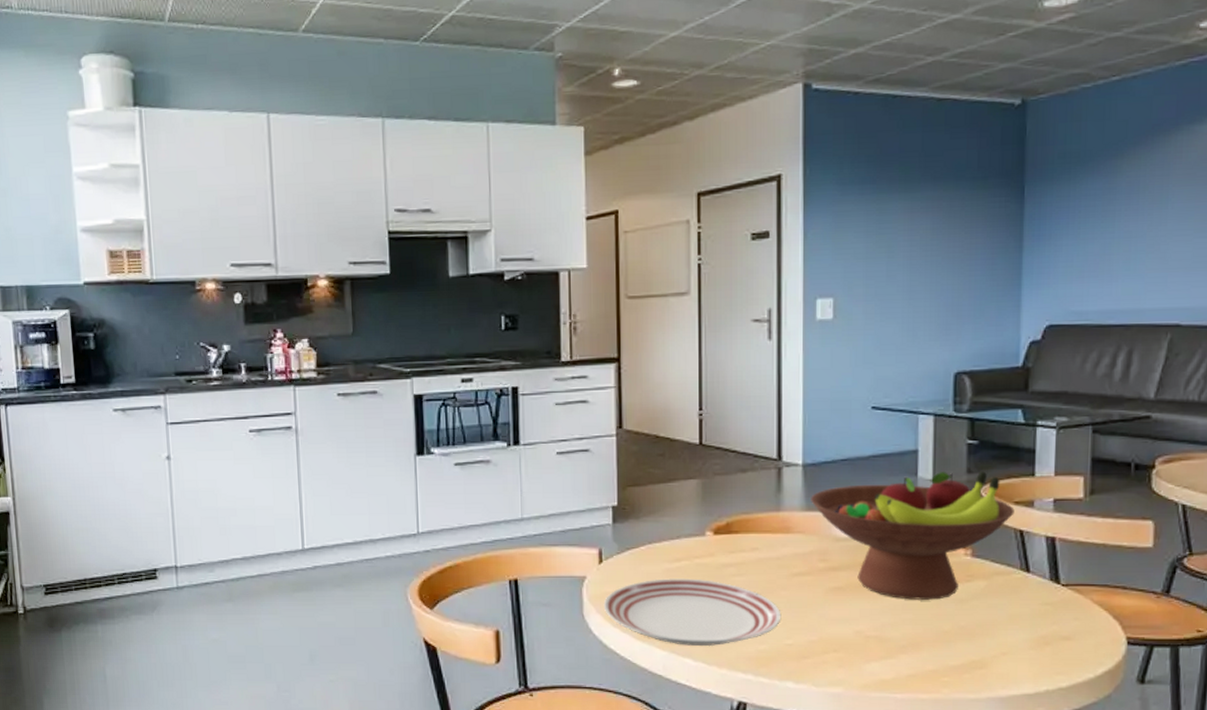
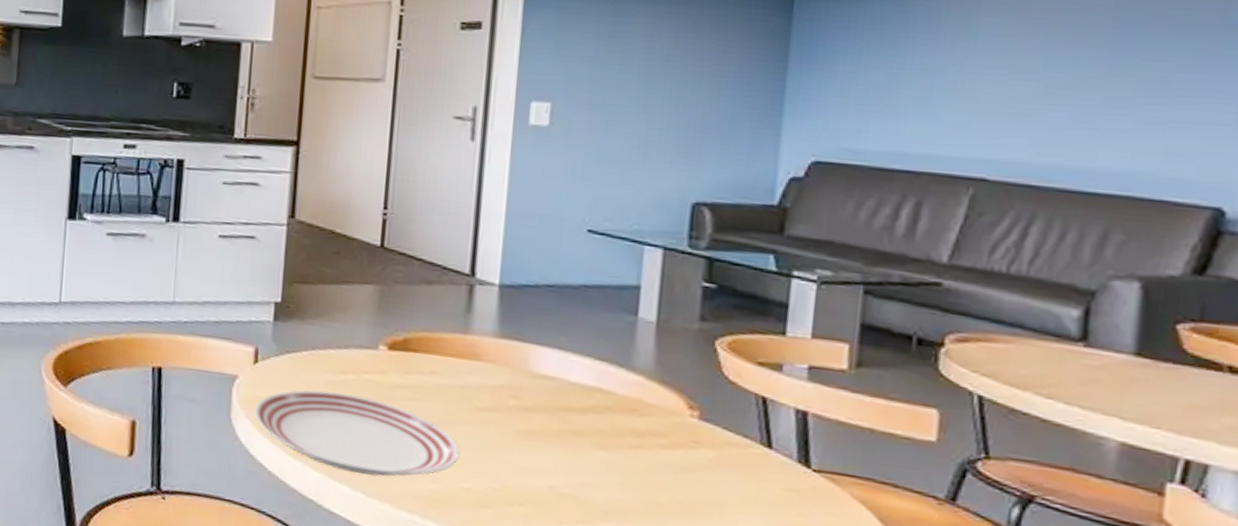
fruit bowl: present [811,471,1015,600] -> none [506,314,757,464]

